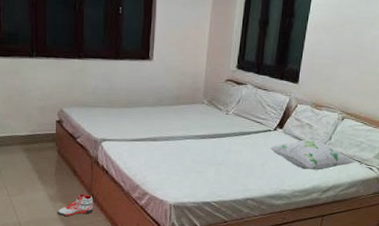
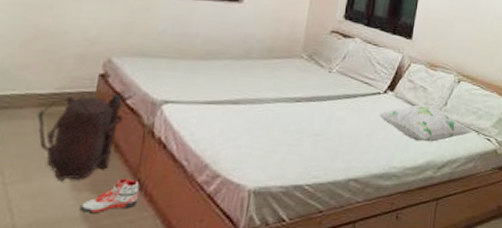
backpack: none [21,134,76,195] -> present [37,93,123,182]

